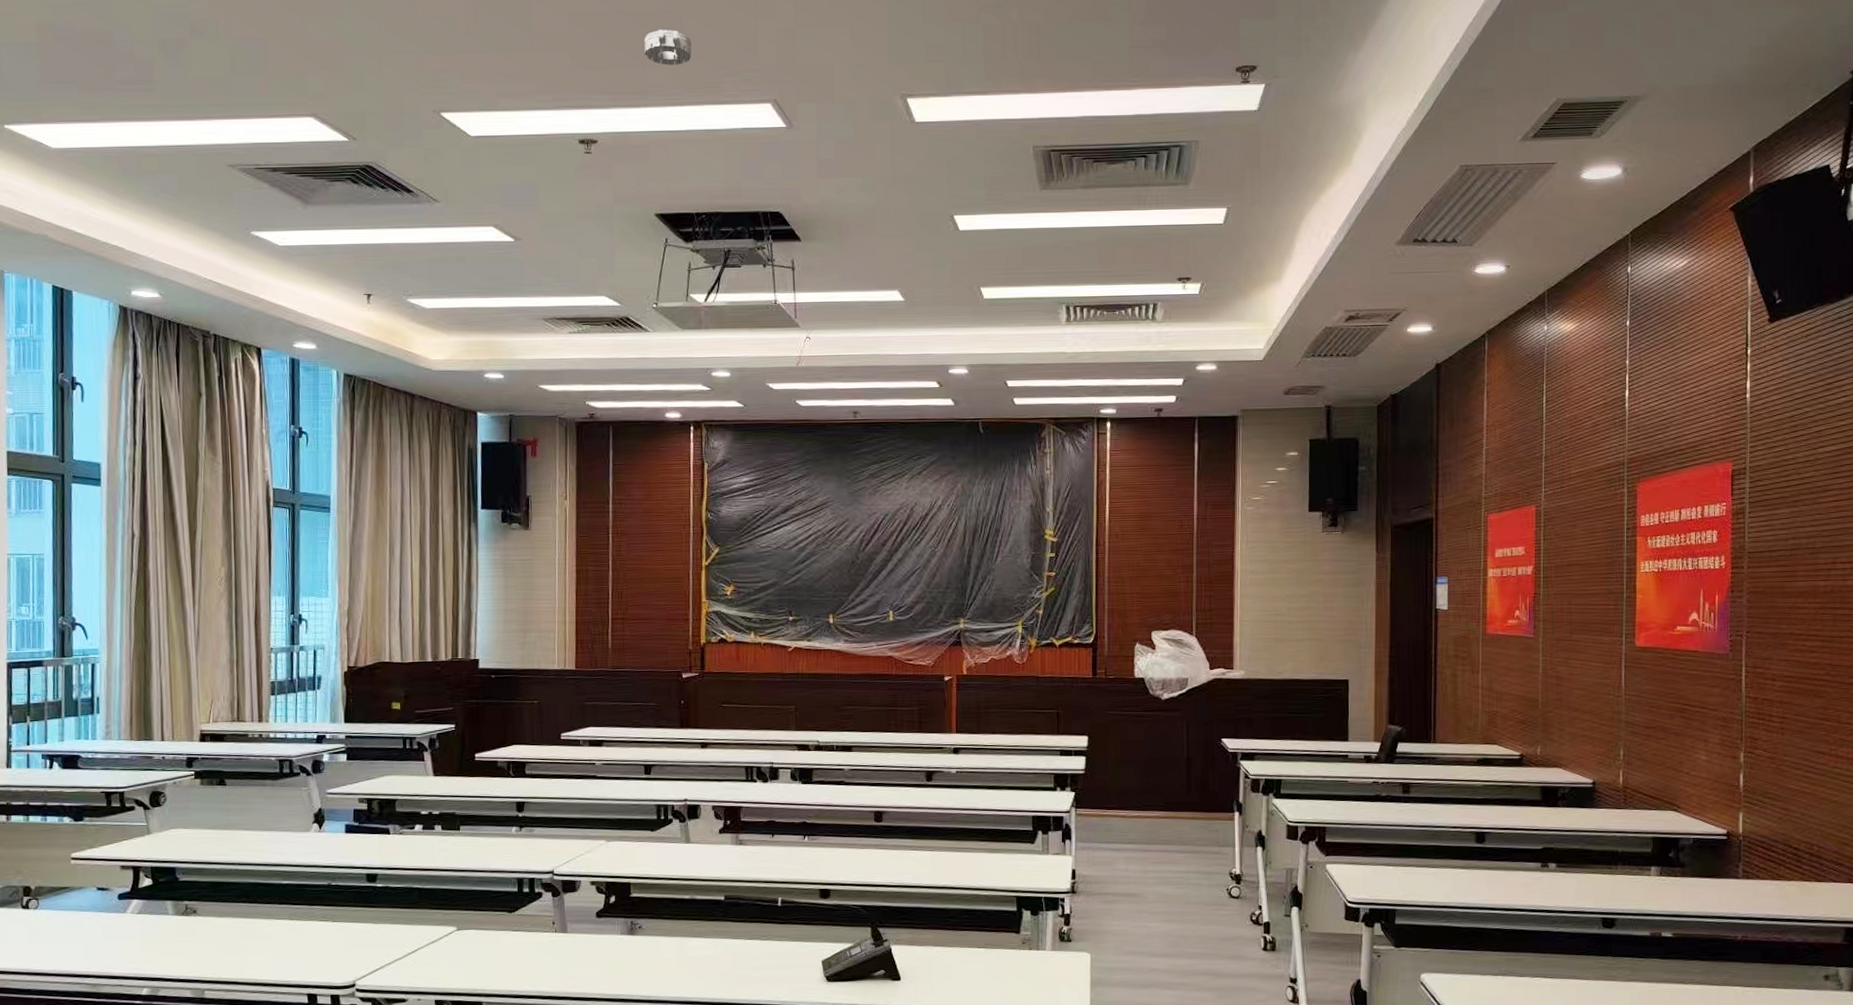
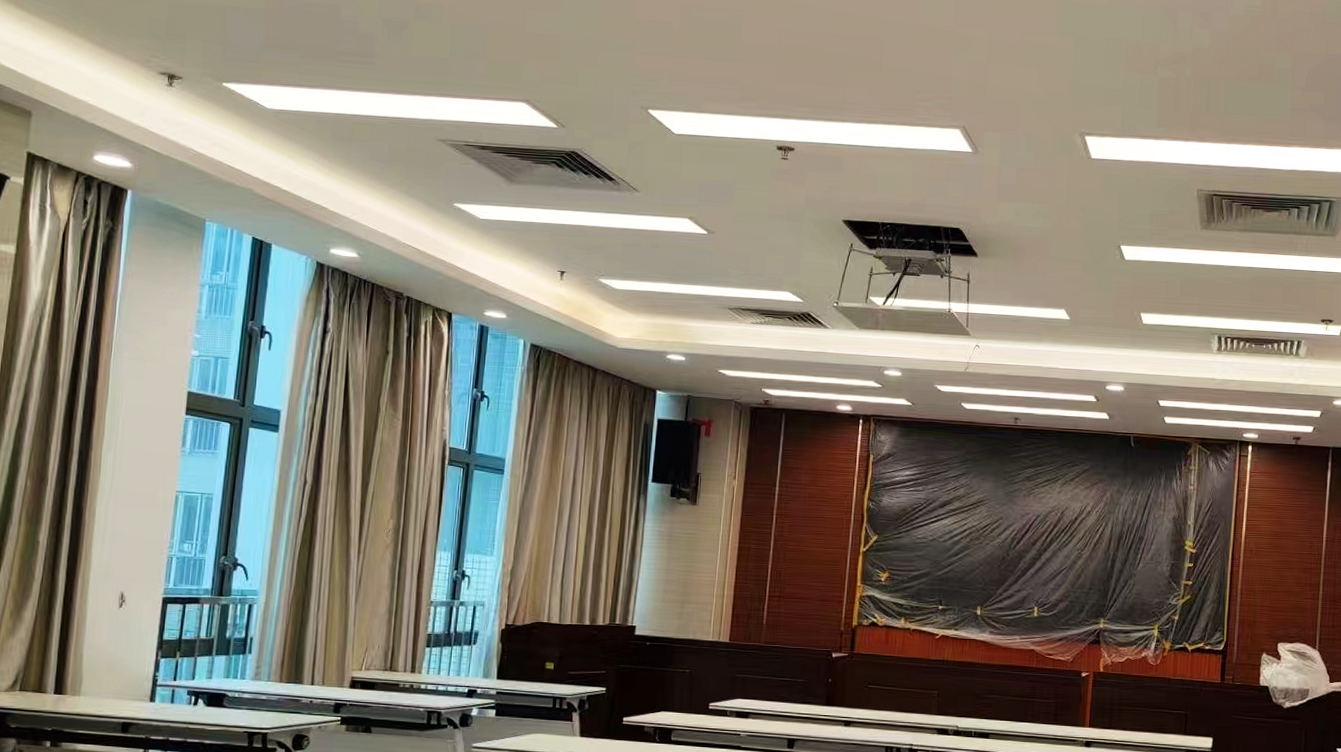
smoke detector: present [644,29,692,65] -> none [846,53,890,87]

